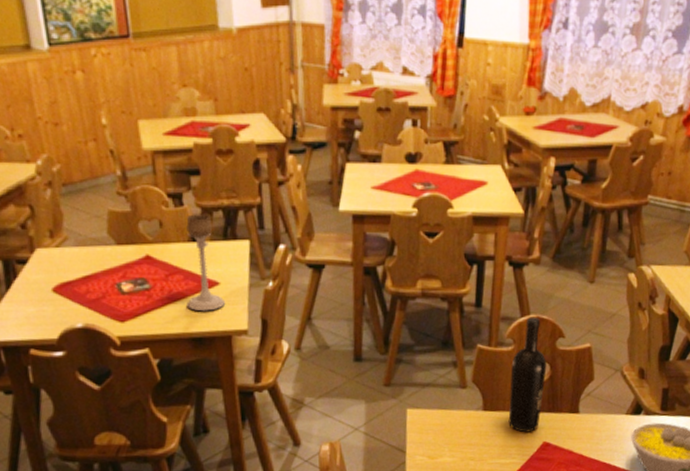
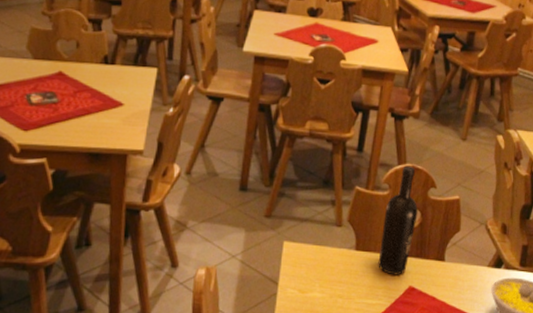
candle holder: present [186,213,226,312] -> none [89,39,127,129]

